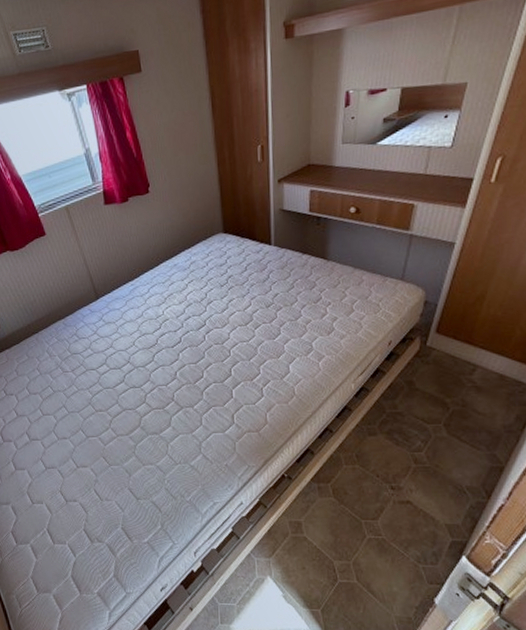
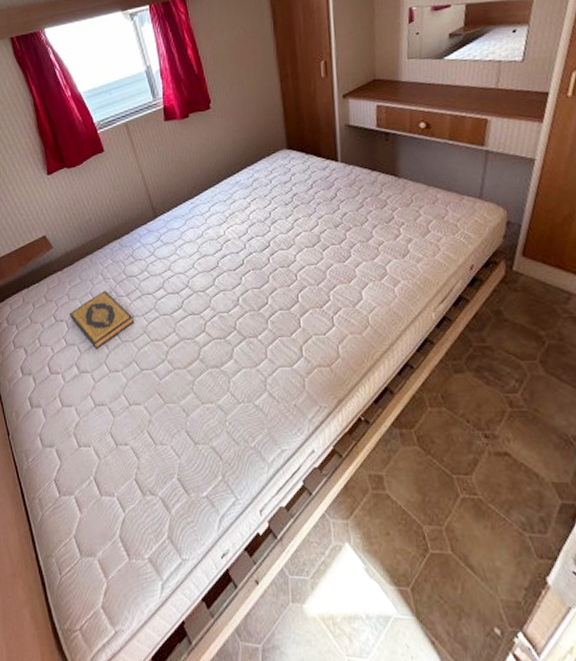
hardback book: none [18,367,80,419] -> present [69,291,135,349]

